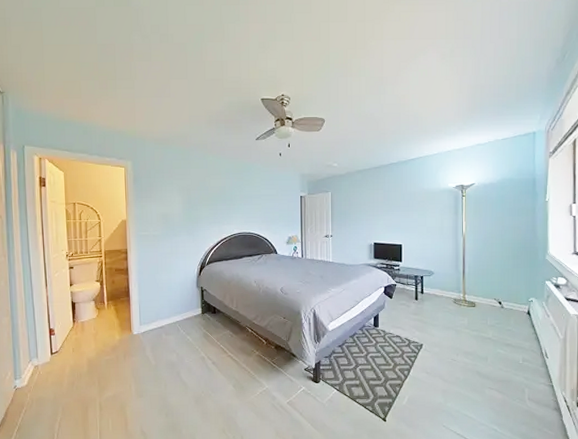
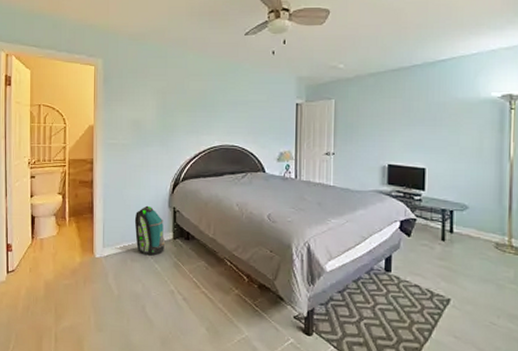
backpack: none [167,287,195,329] -> present [134,205,164,256]

